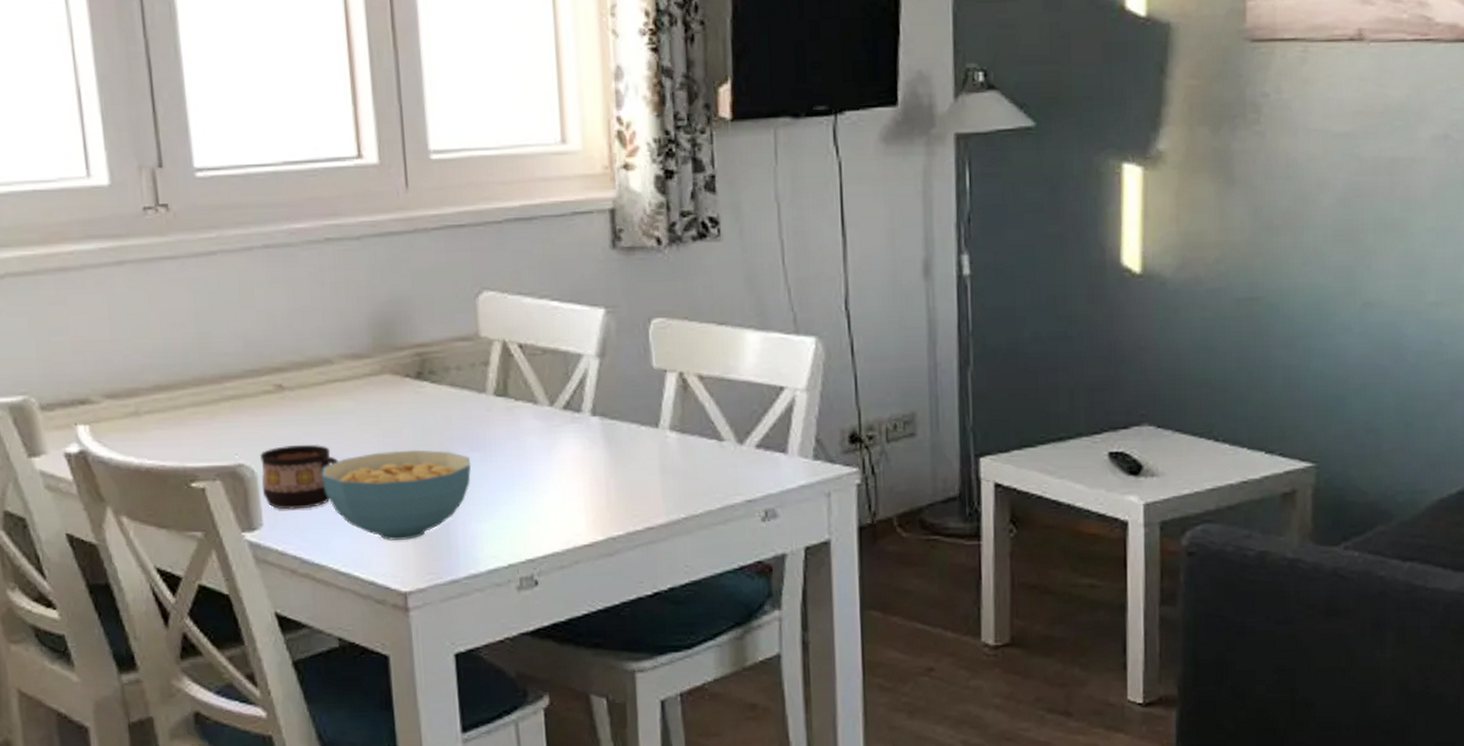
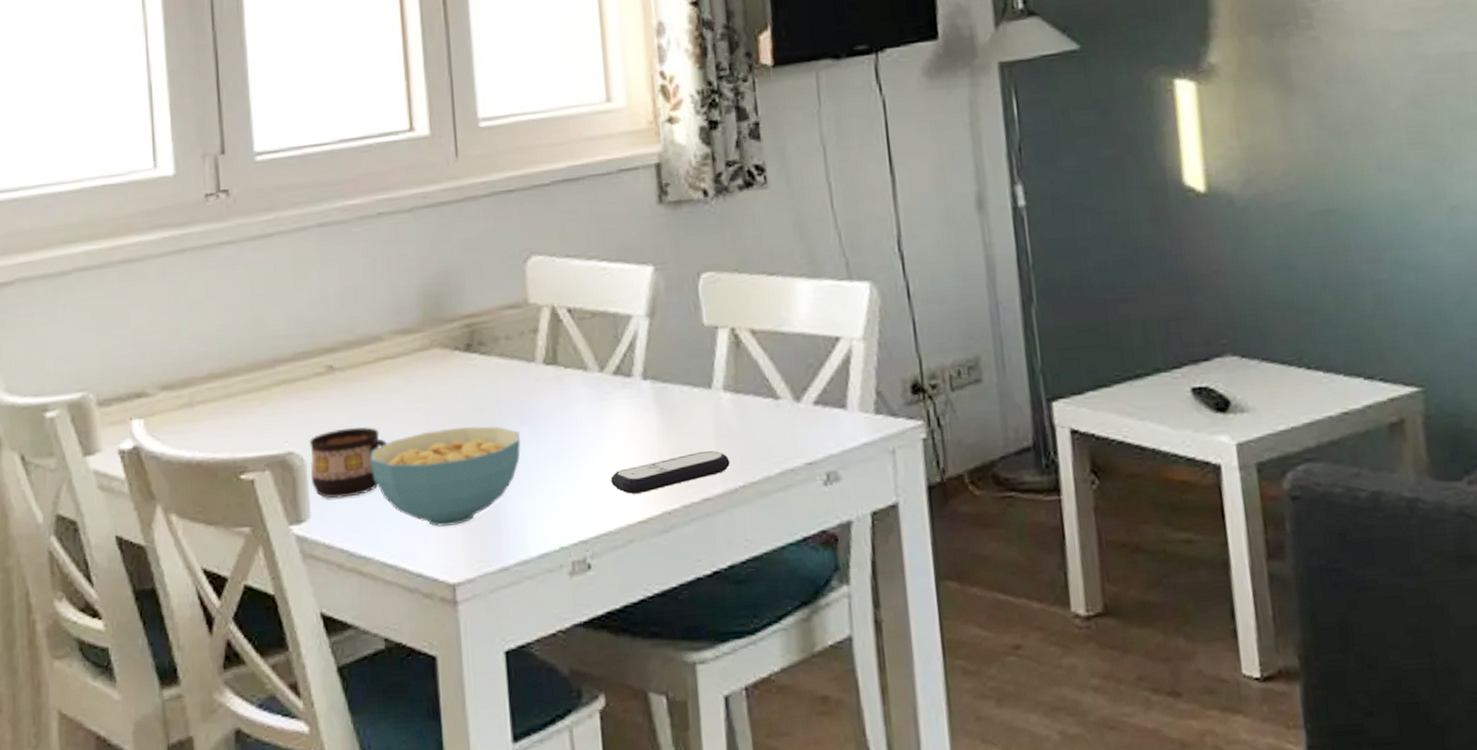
remote control: none [558,485,674,520] -> present [610,451,730,494]

